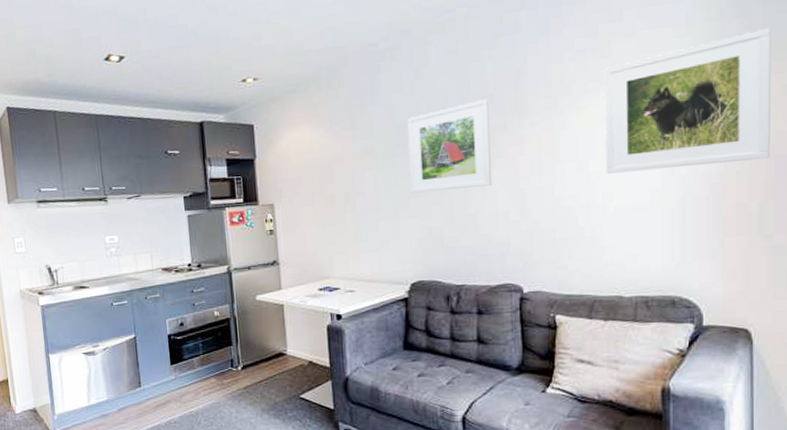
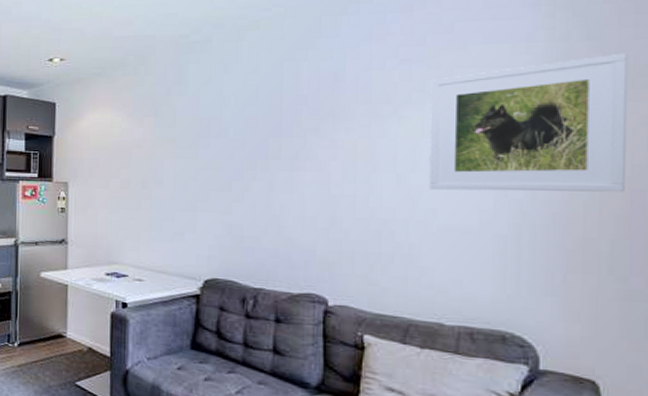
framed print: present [408,98,493,194] -> none [212,99,303,188]

